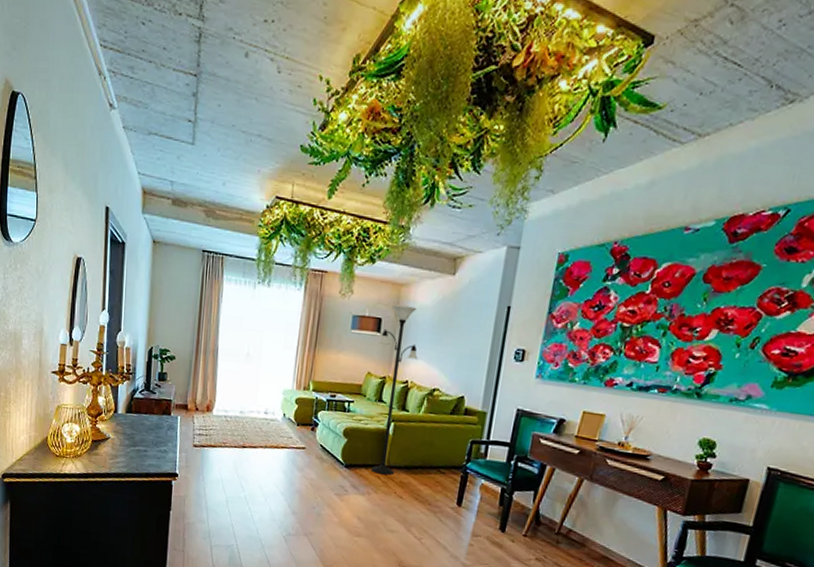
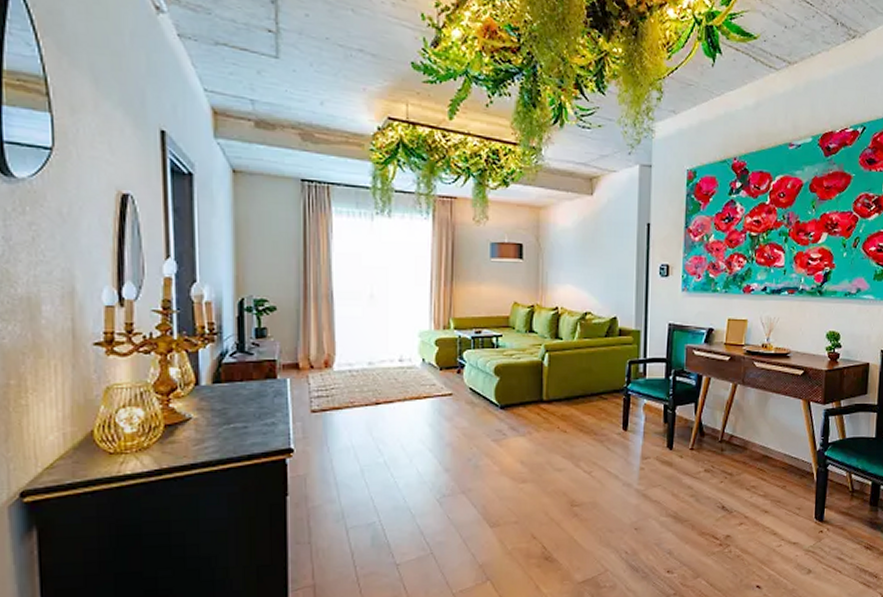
floor lamp: present [370,305,418,476] -> none [522,229,565,410]

